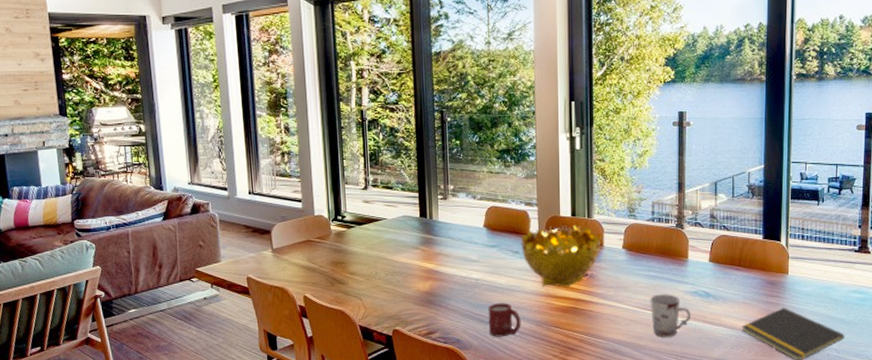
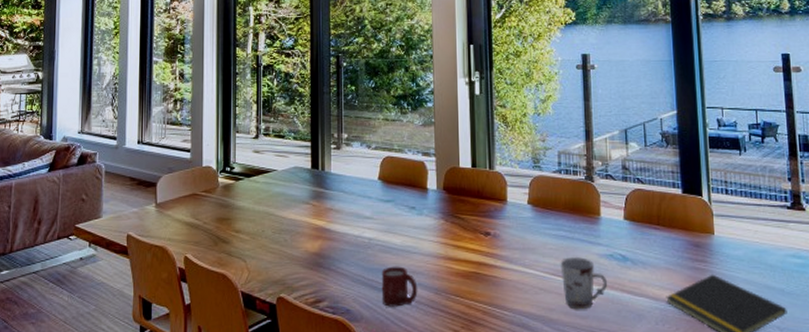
decorative bowl: present [521,225,600,287] -> none [417,177,504,248]

